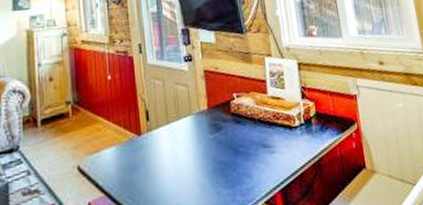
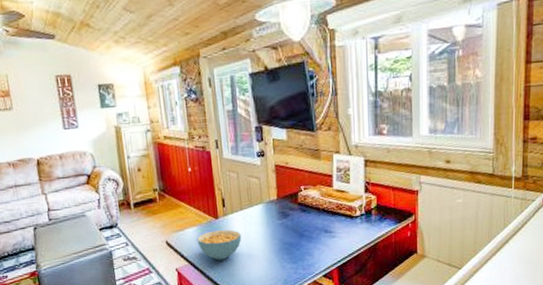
cereal bowl: none [115,148,169,189] -> present [197,229,242,261]

